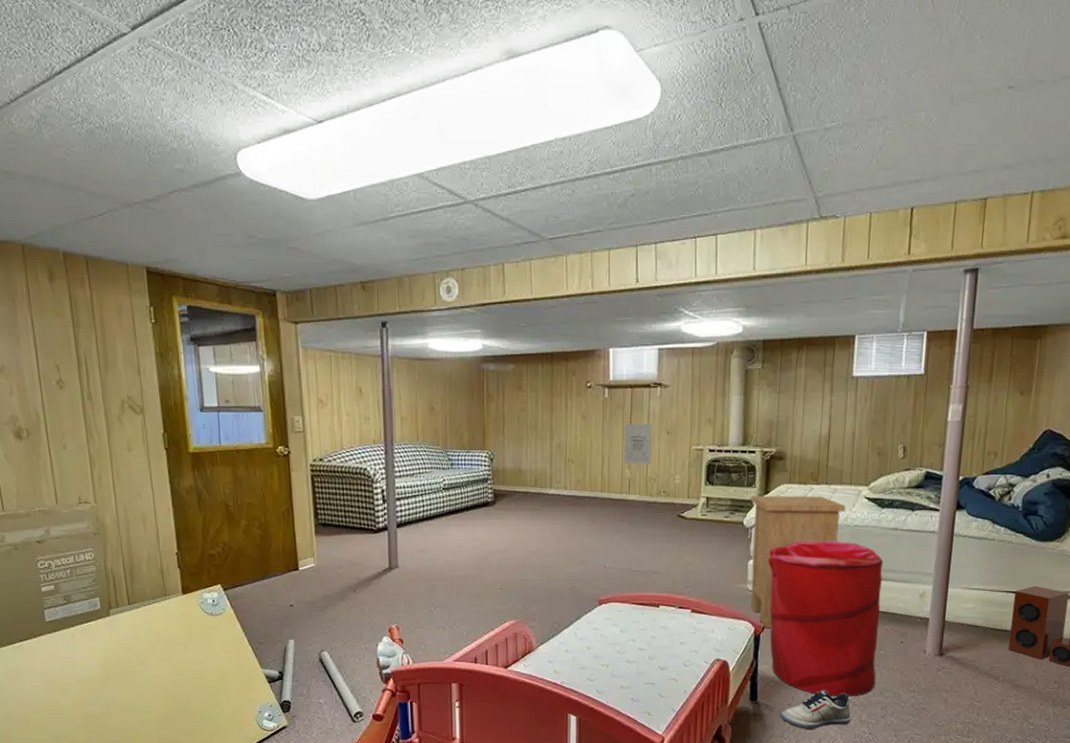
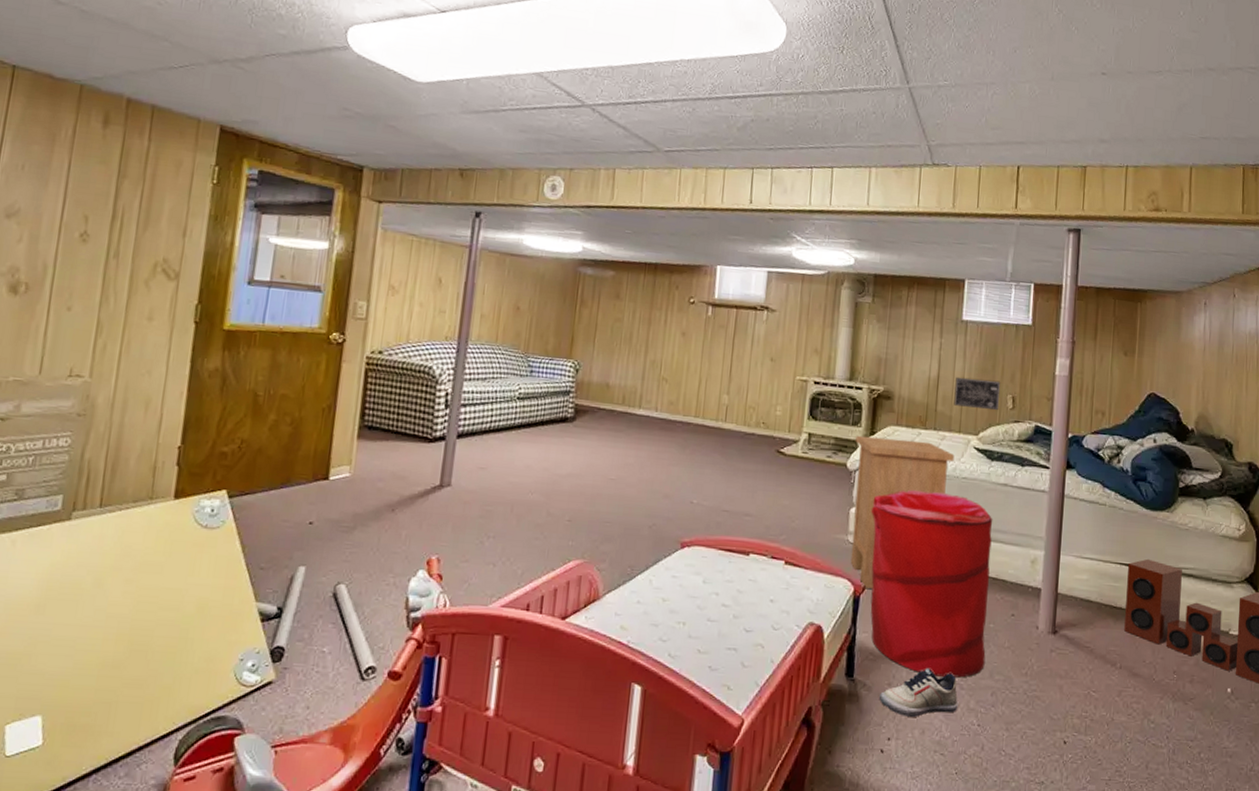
wall art: present [623,423,653,465] -> none [721,345,756,392]
wall art: none [845,432,892,461] -> present [954,377,1001,411]

